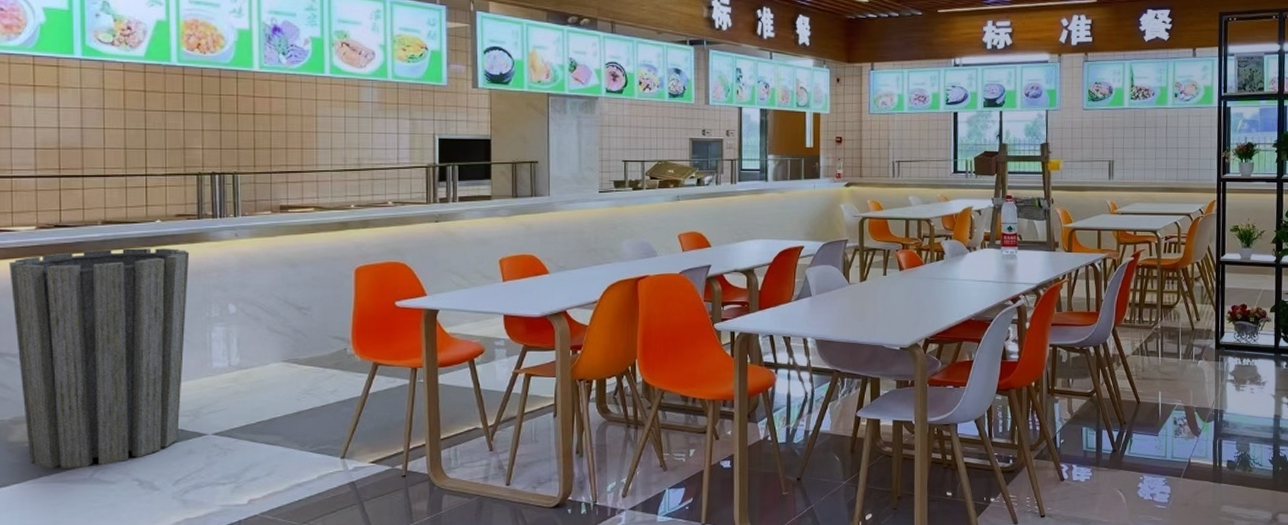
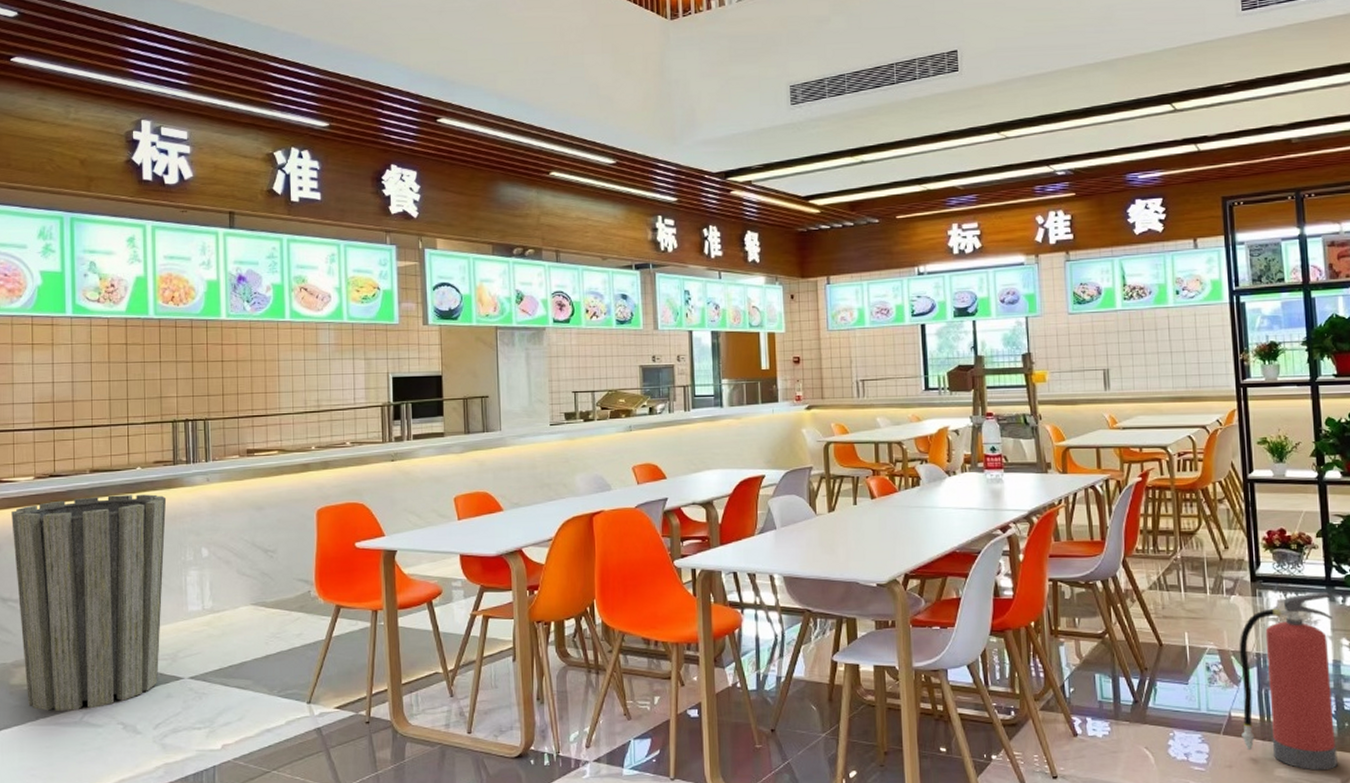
fire extinguisher: none [1197,357,1278,507] -> present [1239,591,1338,771]

